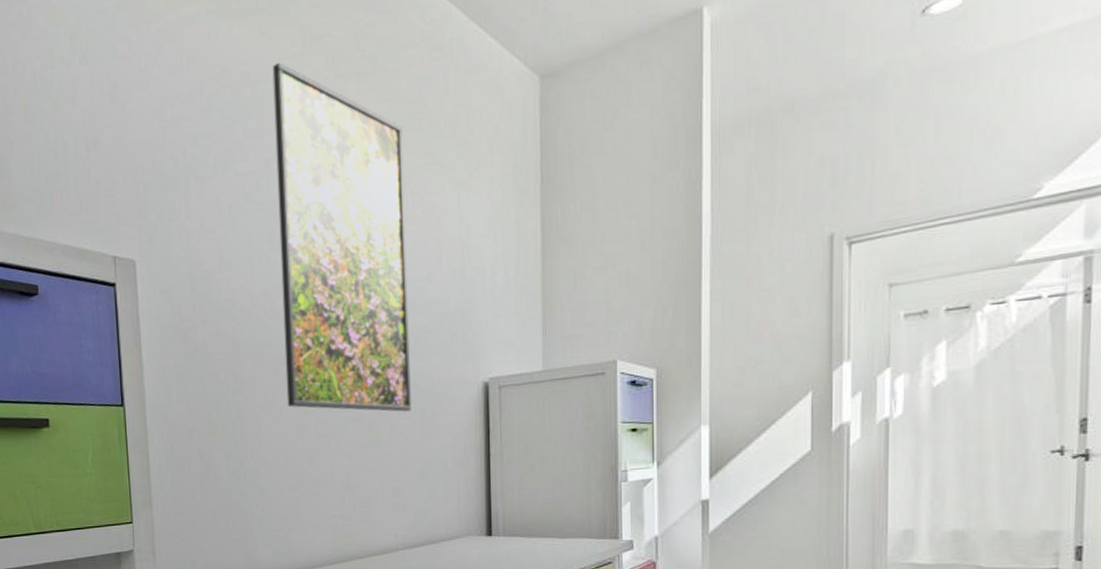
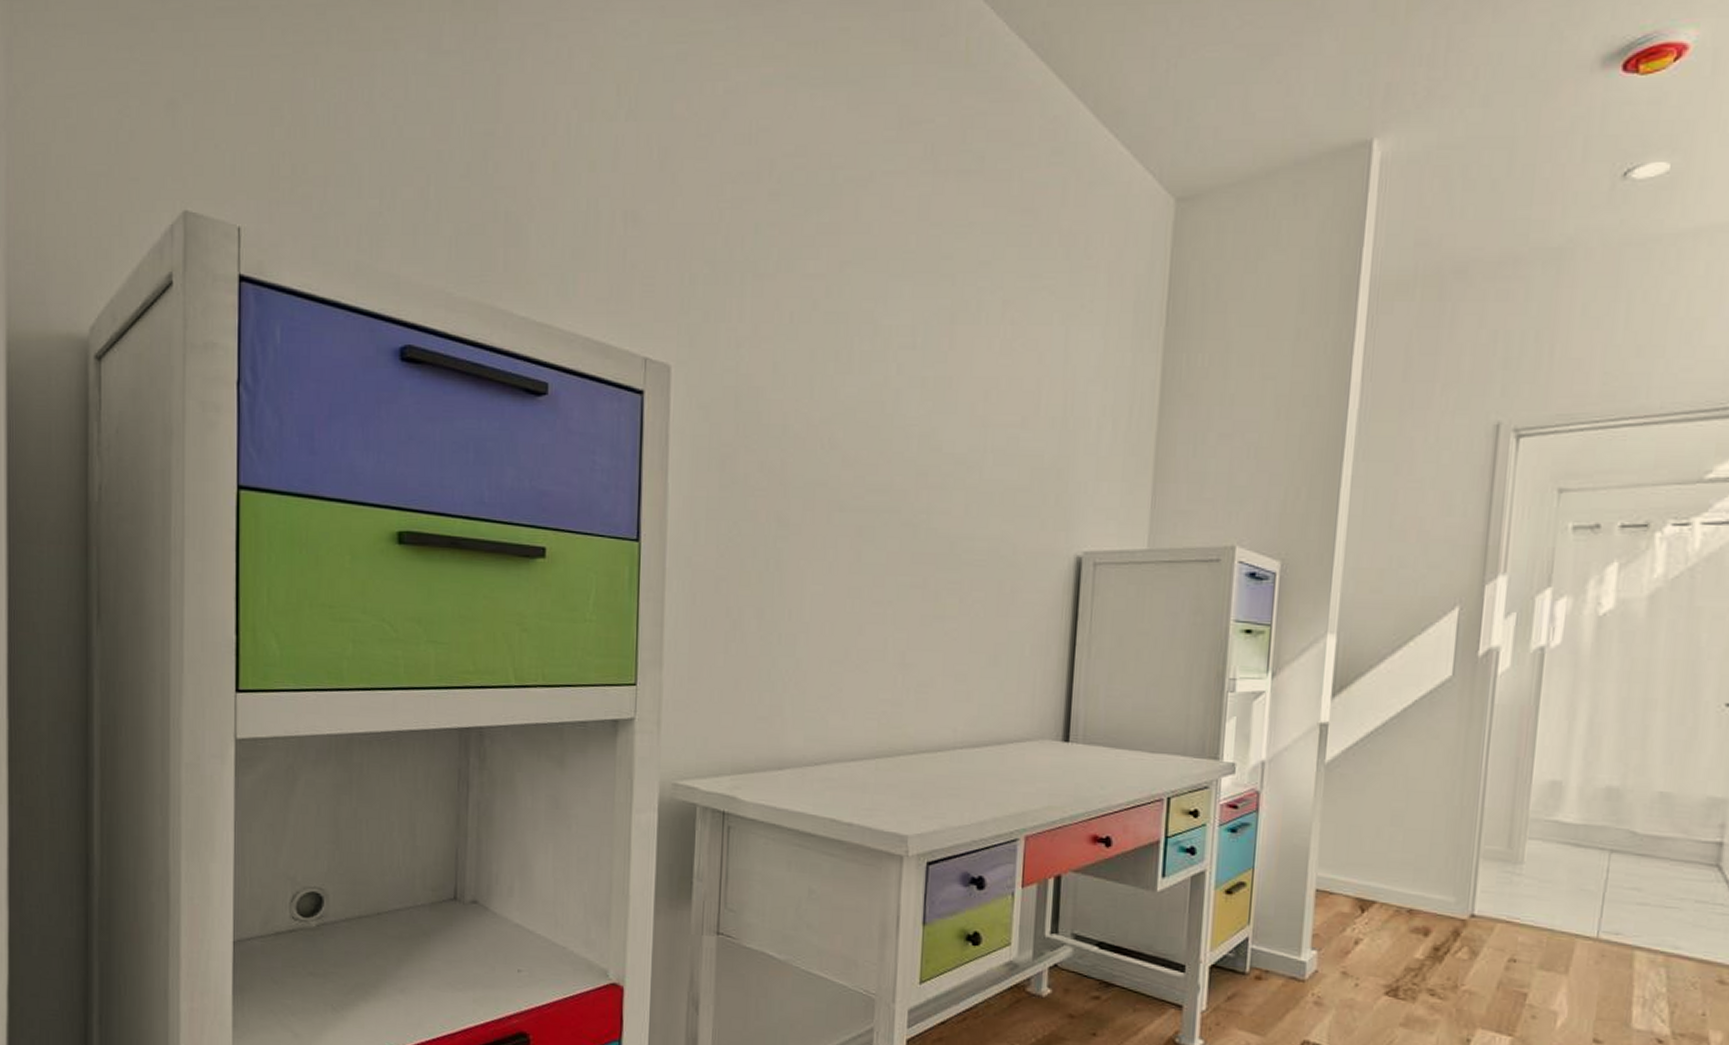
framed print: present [272,62,412,412] -> none [838,146,1008,583]

